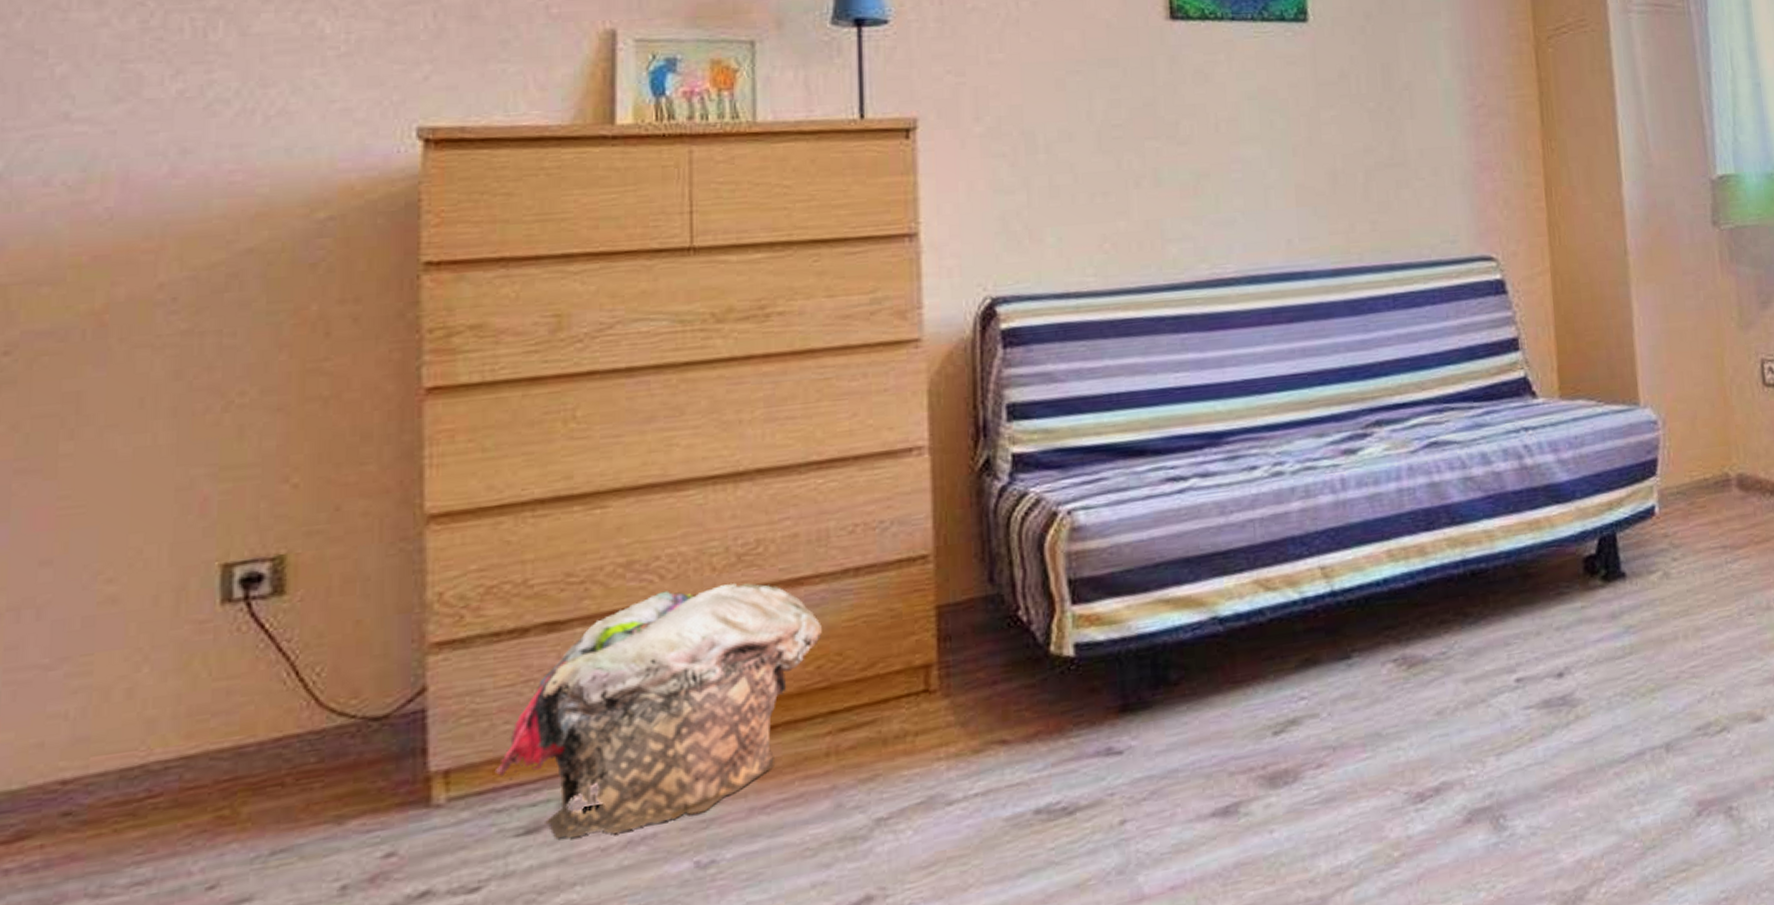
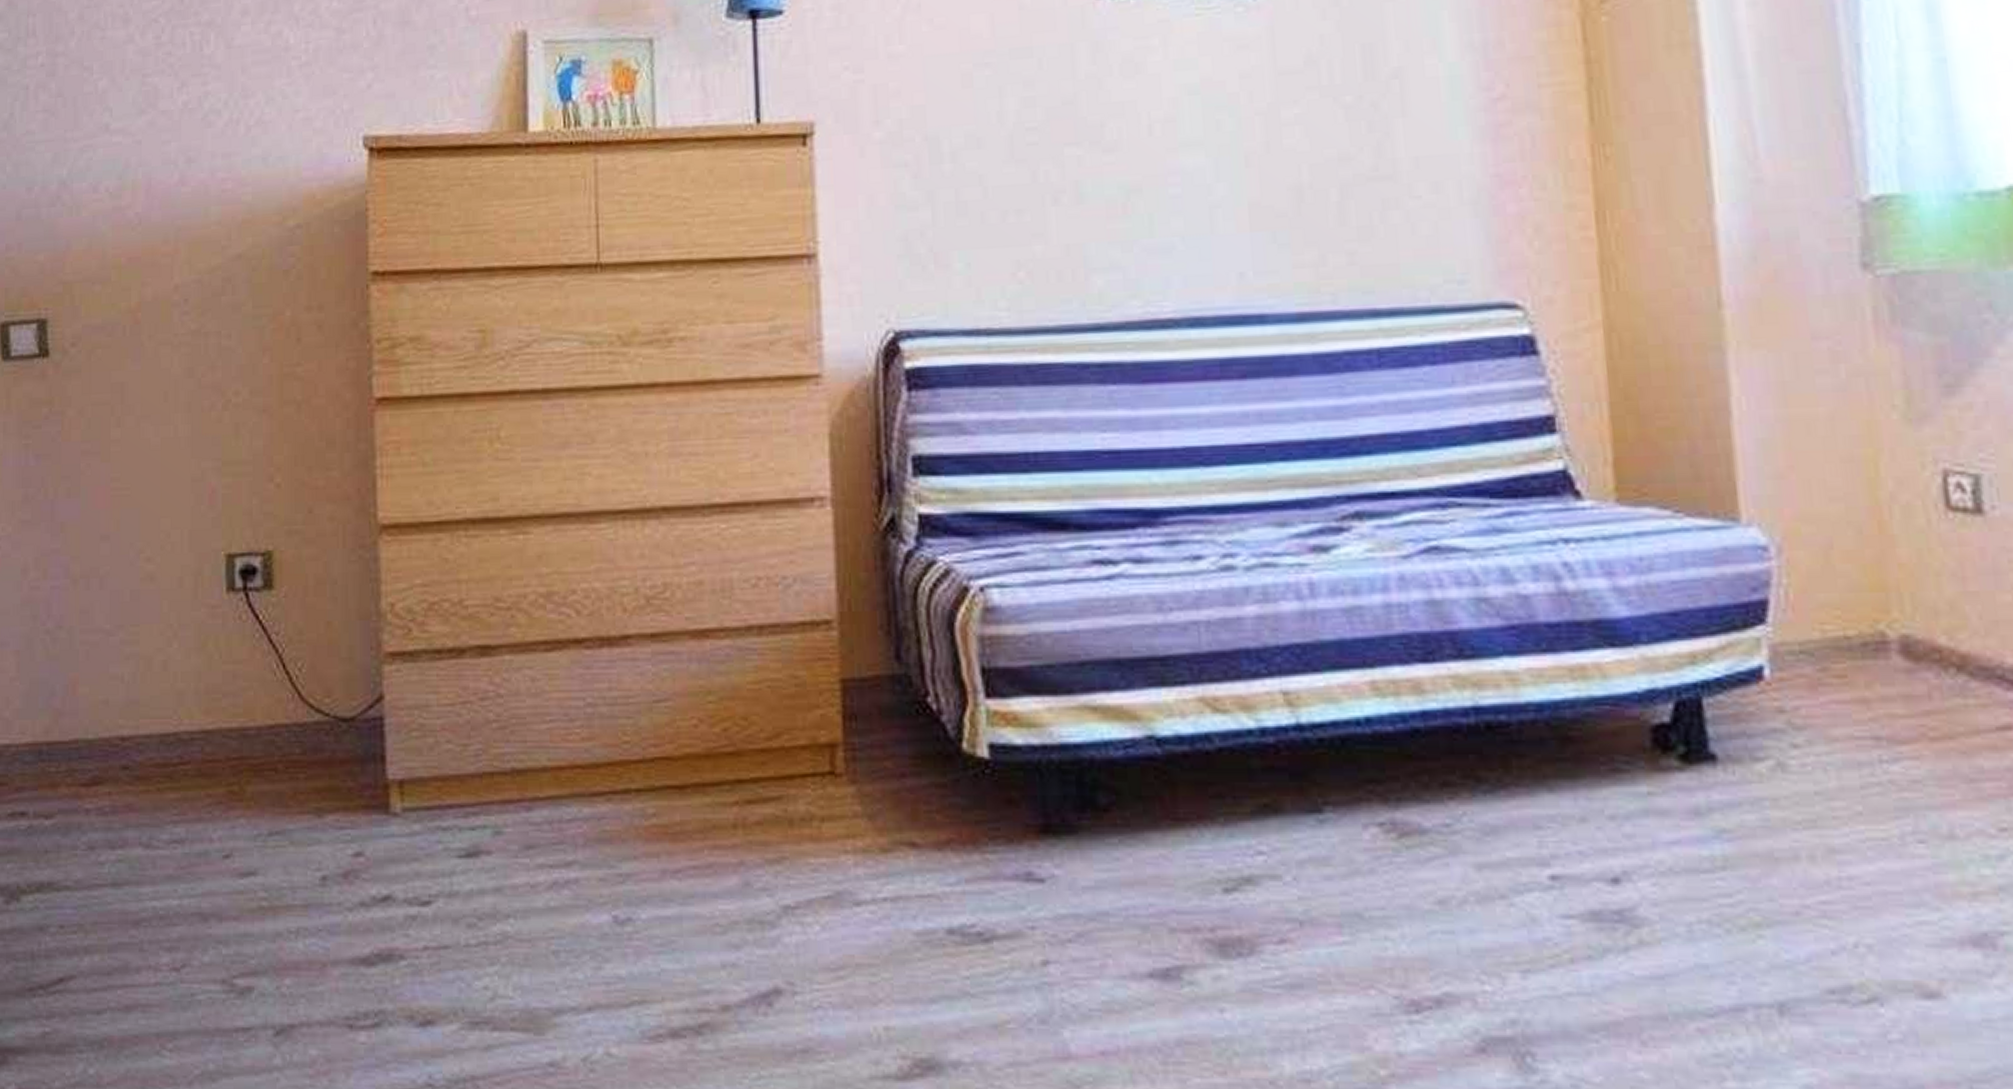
laundry basket: present [494,583,822,839] -> none [439,627,727,871]

